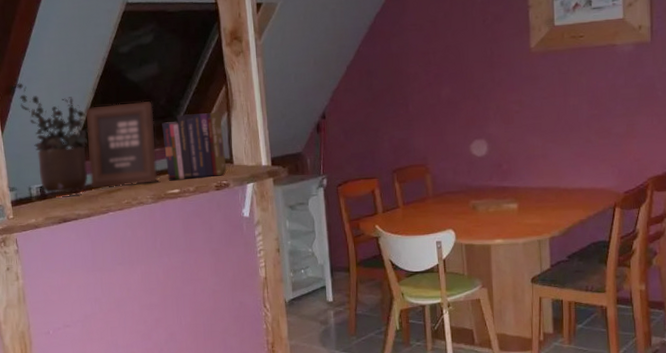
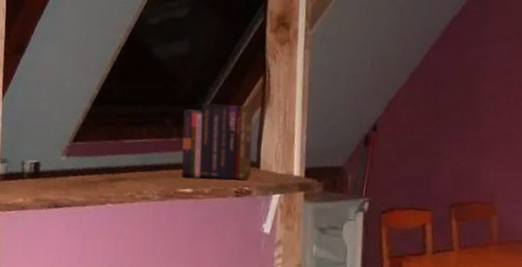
potted plant: present [16,83,90,197] -> none [27,43,101,178]
picture frame: present [85,101,159,188] -> none [92,80,176,177]

